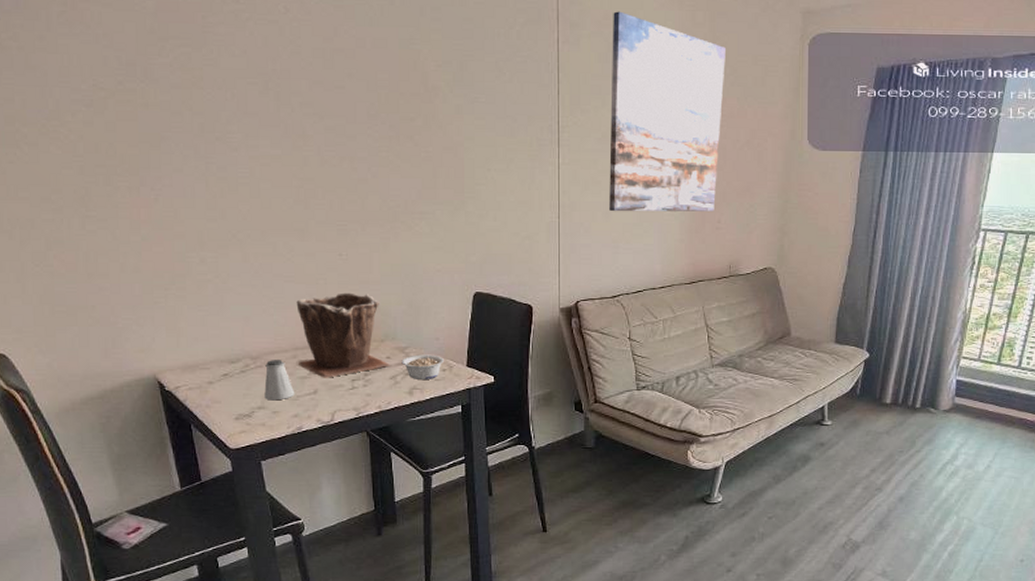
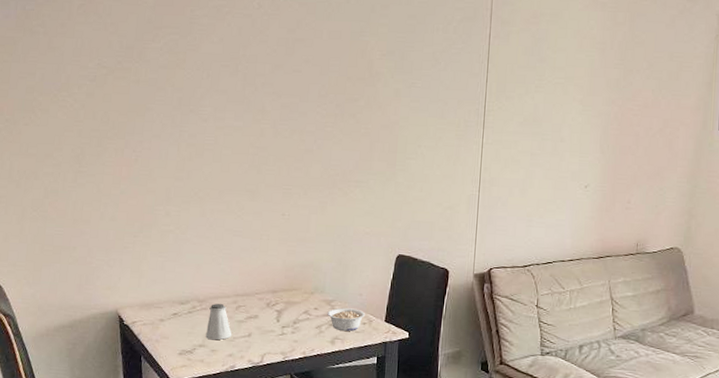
plant pot: present [296,292,389,378] -> none [238,248,316,324]
wall art: present [609,11,726,212] -> none [526,11,643,192]

